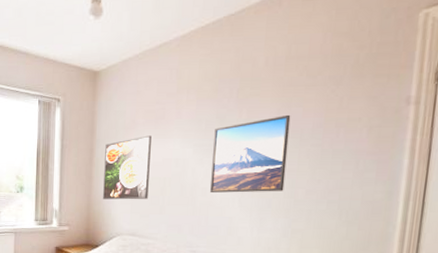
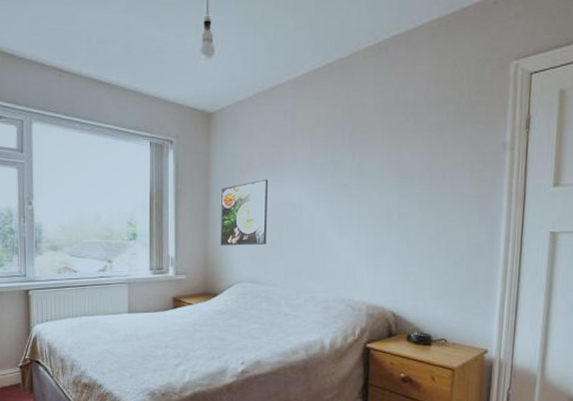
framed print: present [210,114,291,193] -> none [327,159,401,237]

